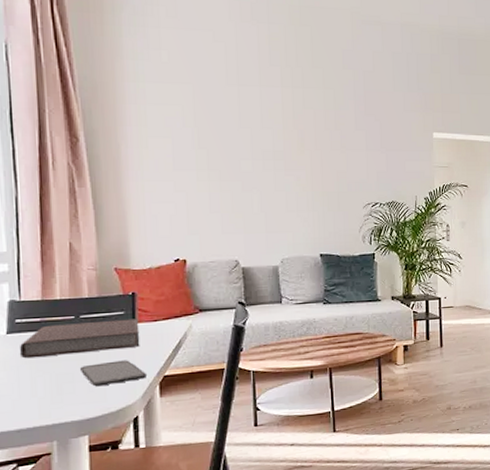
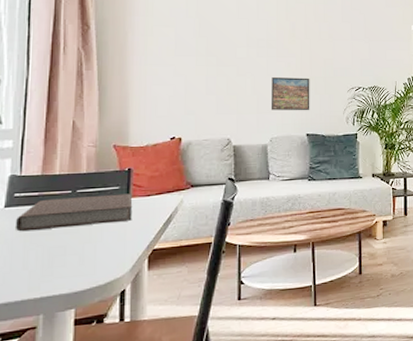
smartphone: present [79,360,146,387] -> none [71,233,136,260]
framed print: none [280,192,323,230] -> present [270,76,310,111]

